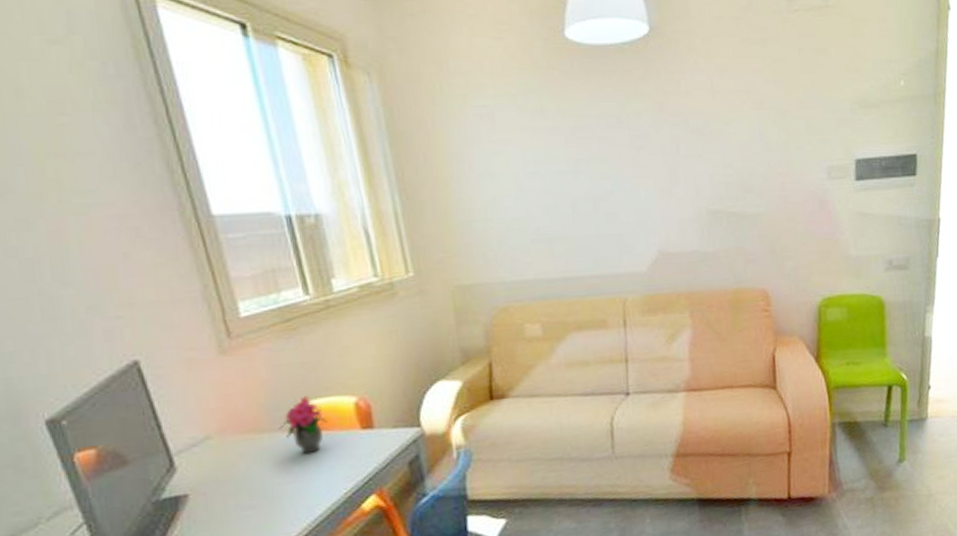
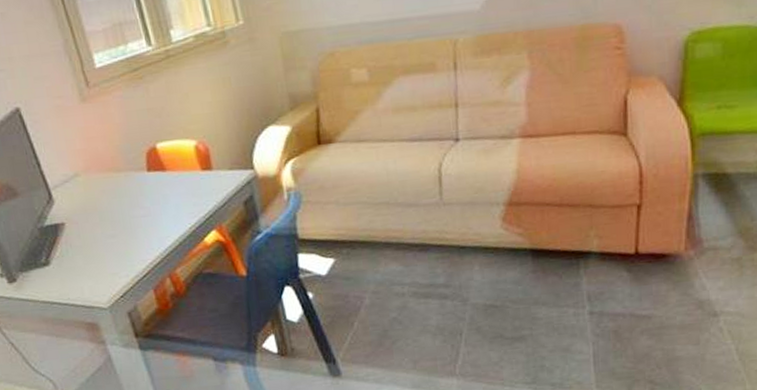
potted flower: present [279,396,327,454] -> none [132,139,172,191]

